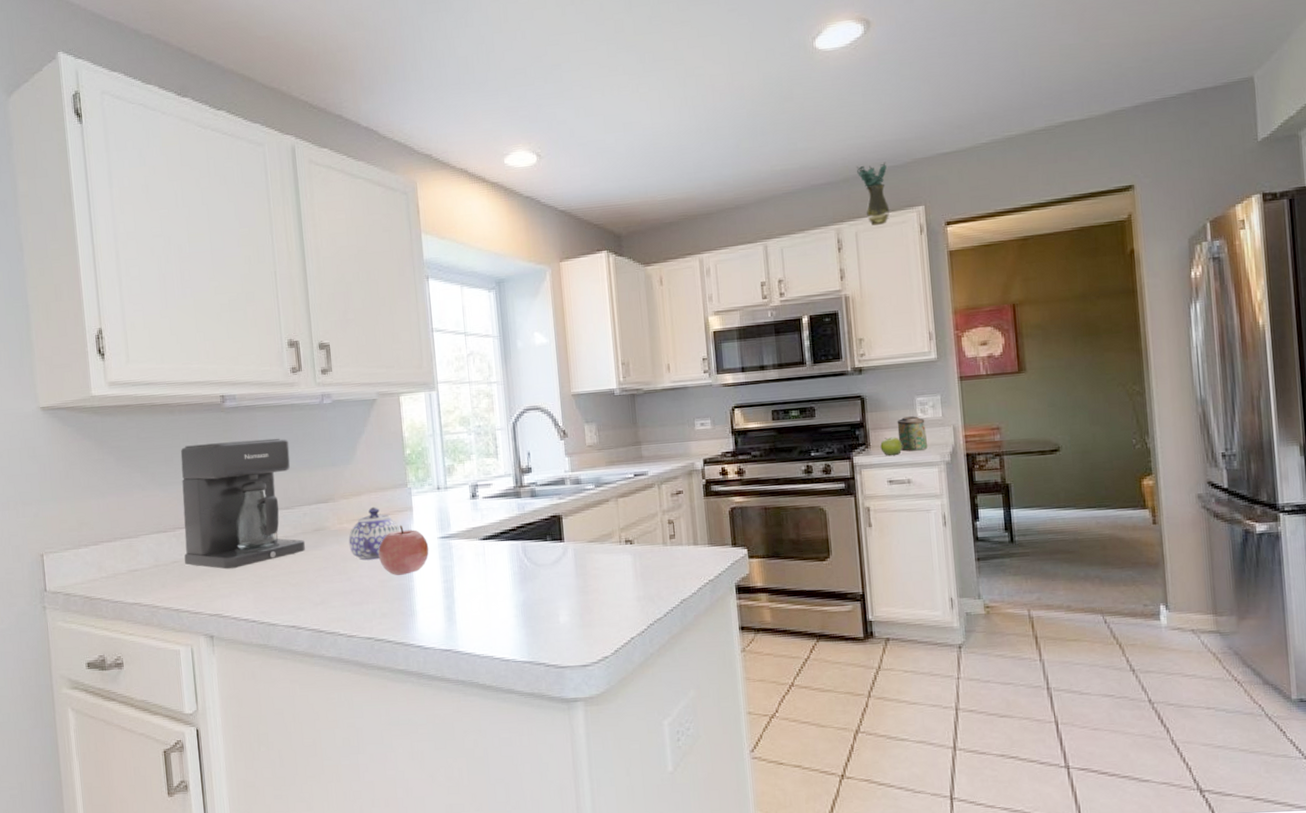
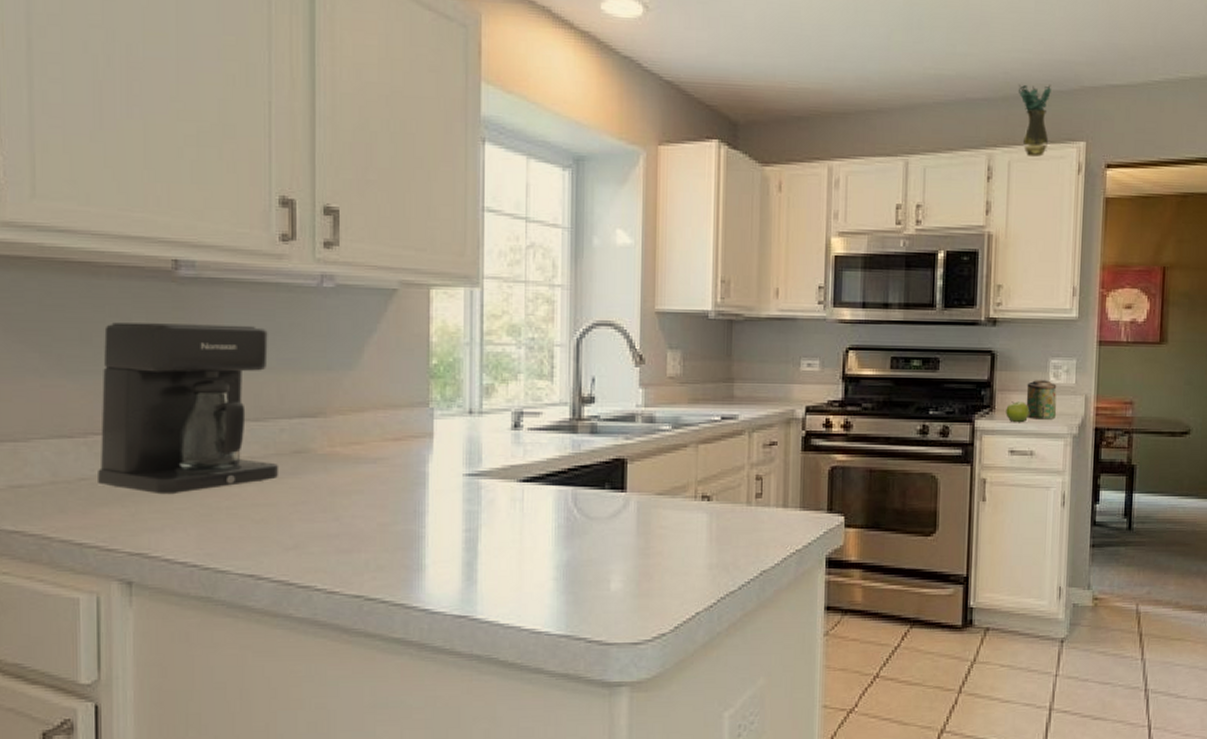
teapot: present [348,506,400,561] -> none [341,428,414,496]
fruit: present [378,525,429,576] -> none [381,454,450,518]

